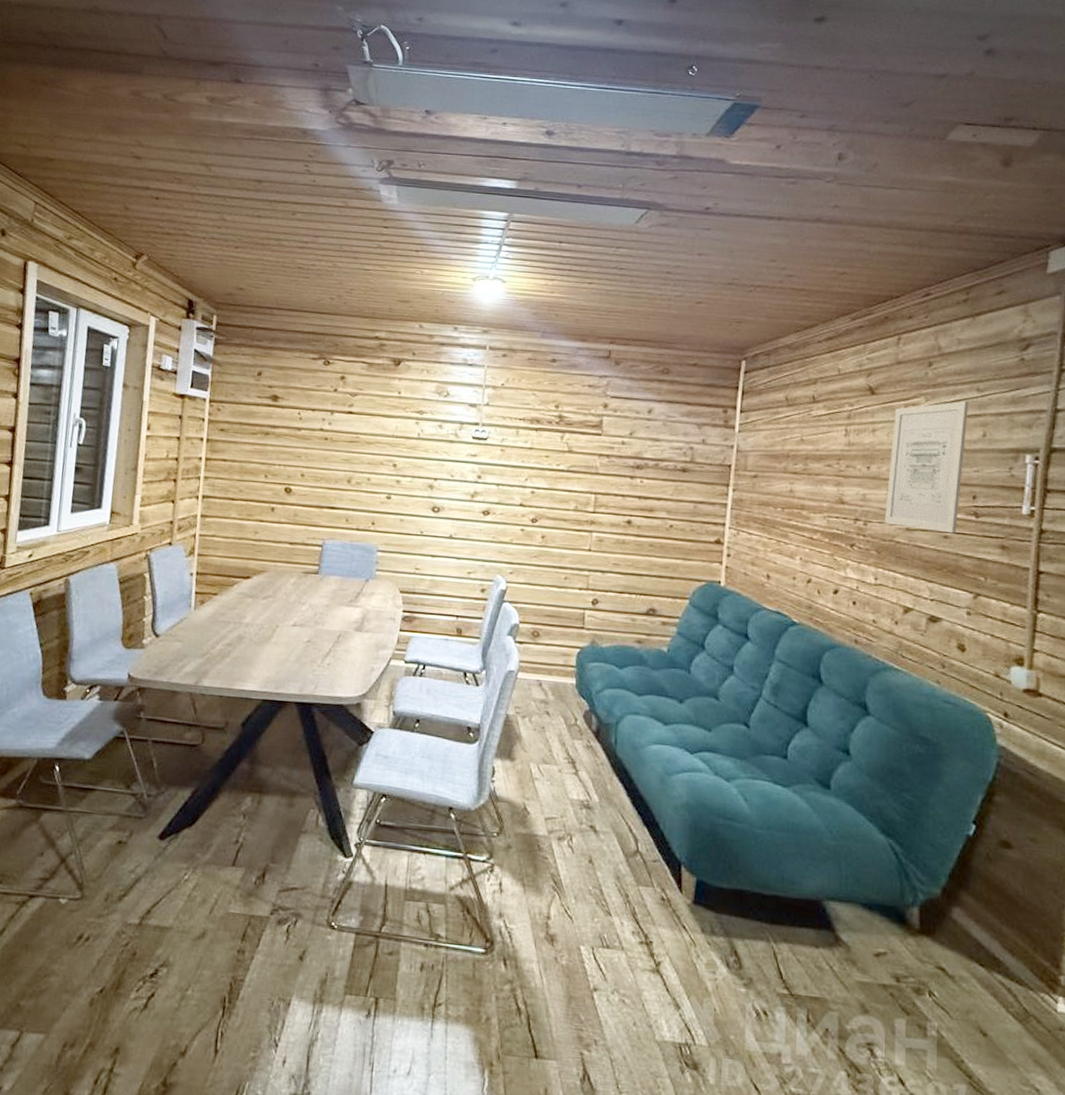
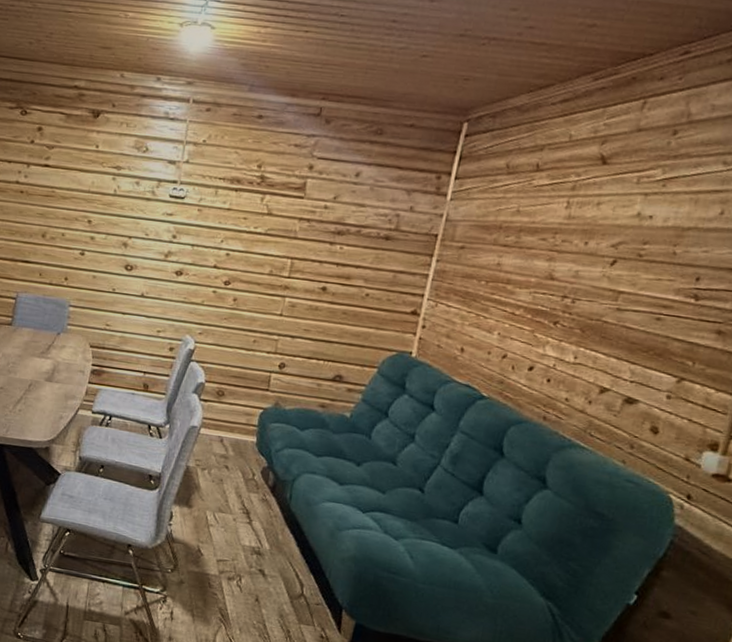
wall art: present [884,400,969,534] -> none [594,174,712,316]

